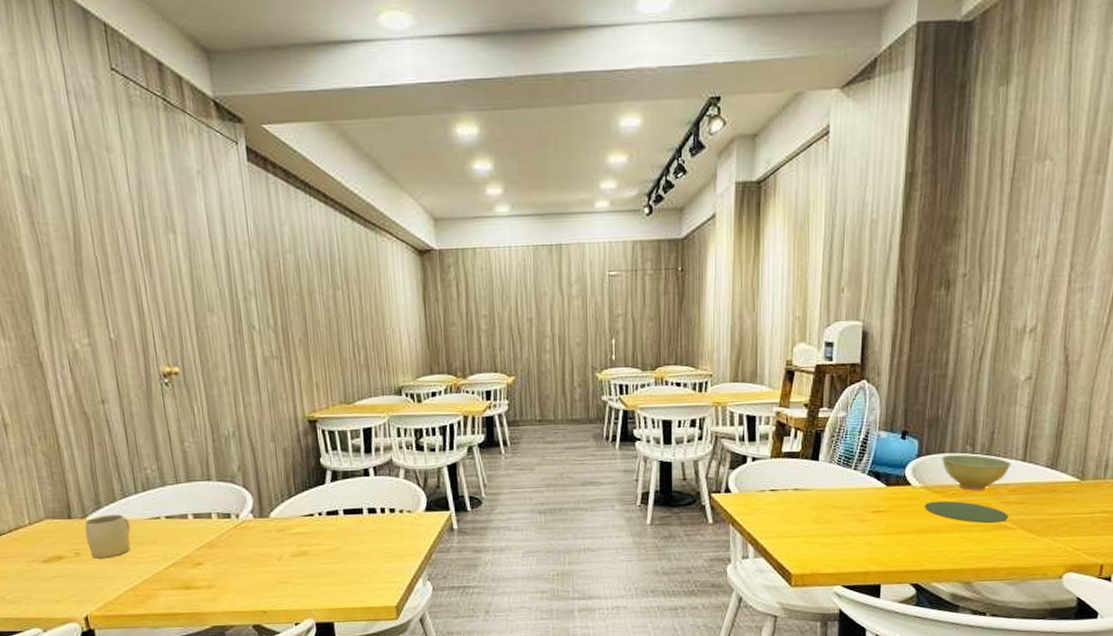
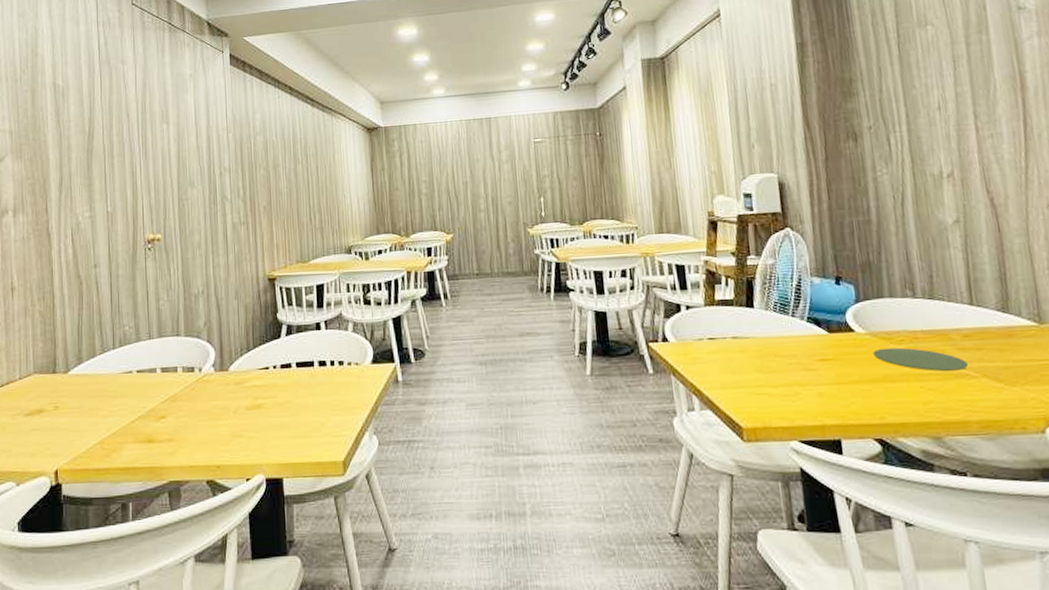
mug: present [84,514,131,559] -> none [65,369,105,412]
bowl: present [941,454,1012,491] -> none [881,298,959,337]

